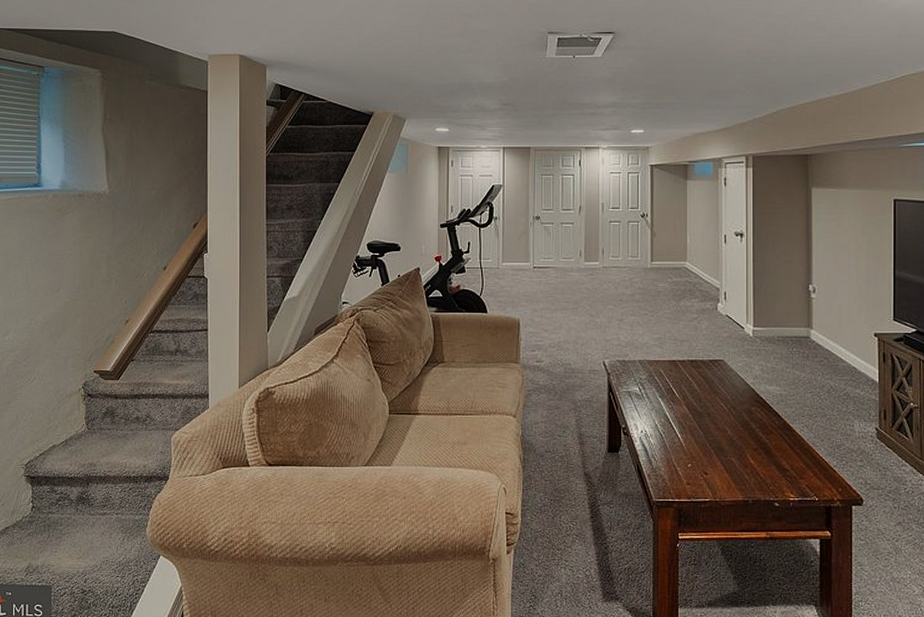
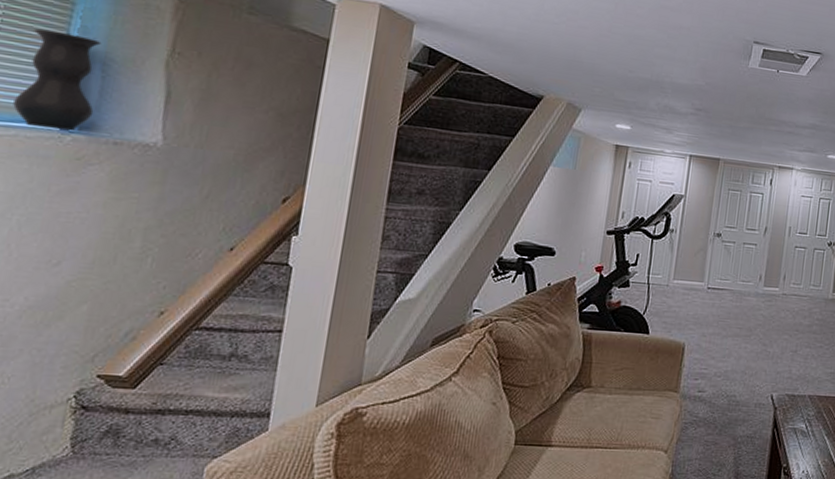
vase: none [15,115,63,190] -> present [13,28,102,132]

